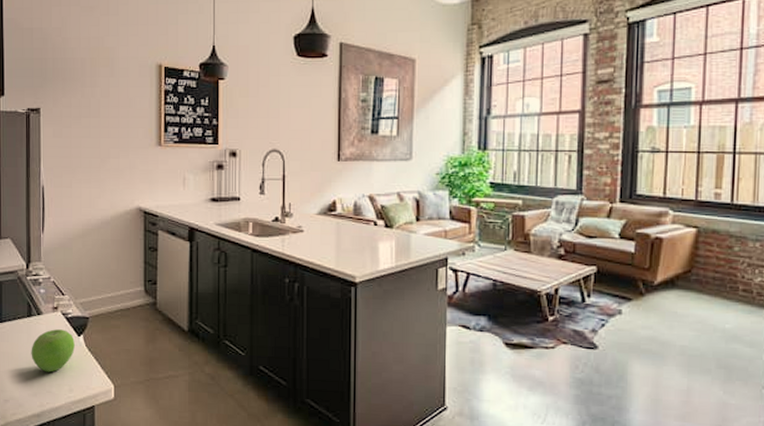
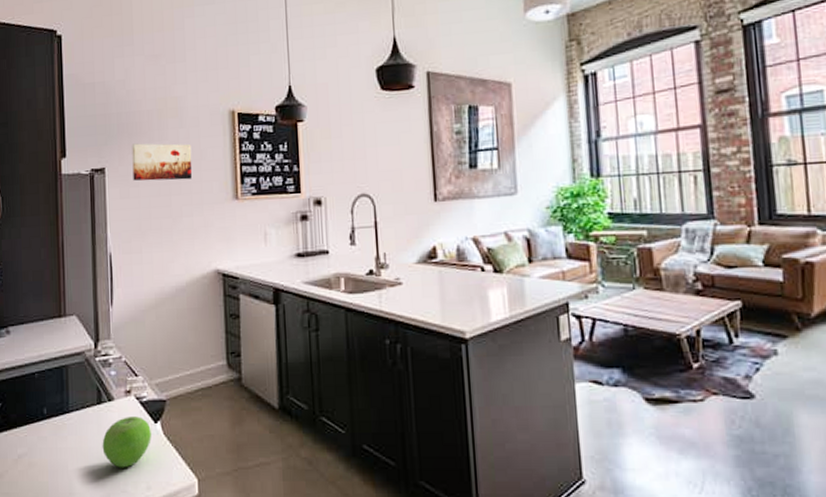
wall art: none [65,88,121,125] -> present [132,143,192,181]

